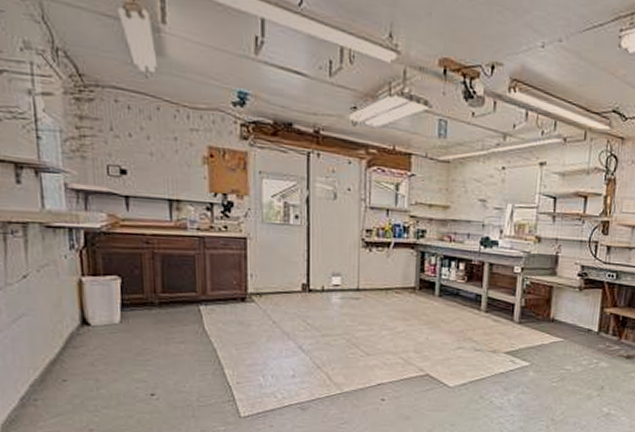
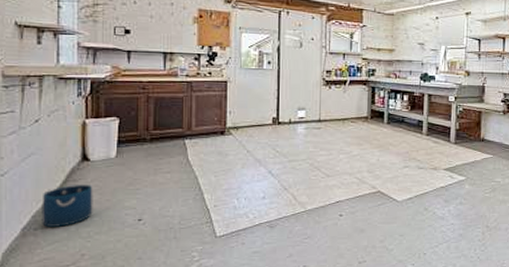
bucket: none [39,351,99,398] -> present [42,184,93,227]

